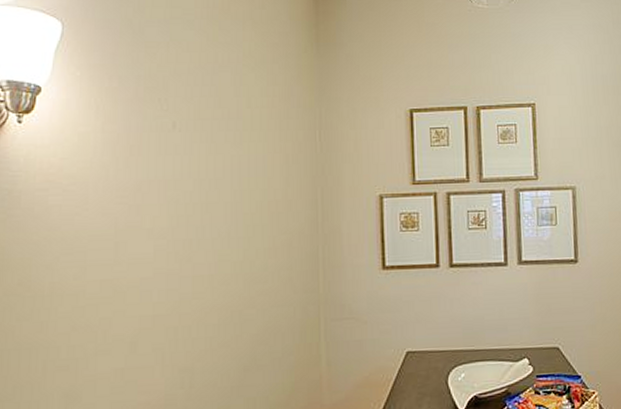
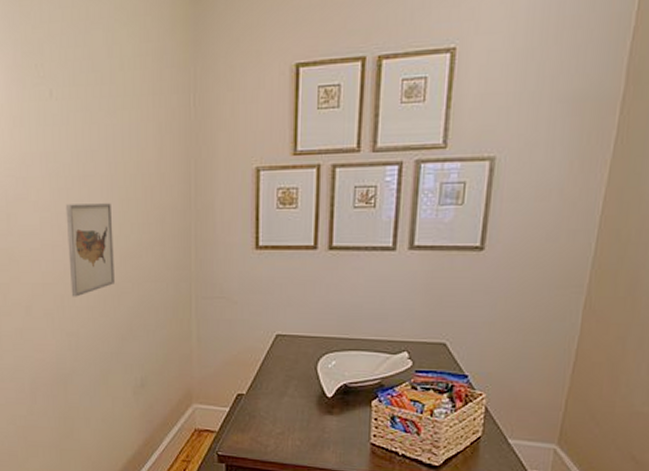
wall art: none [184,229,238,328] -> present [65,203,116,297]

